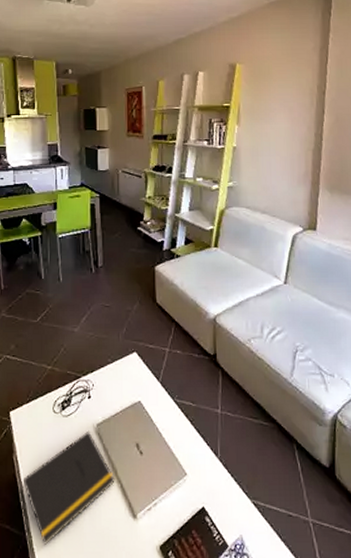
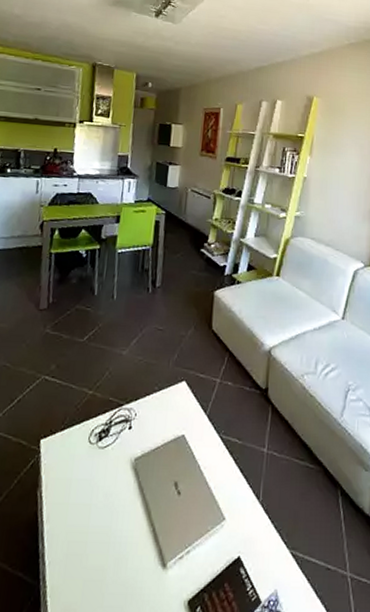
notepad: present [22,430,115,545] -> none [42,465,148,597]

